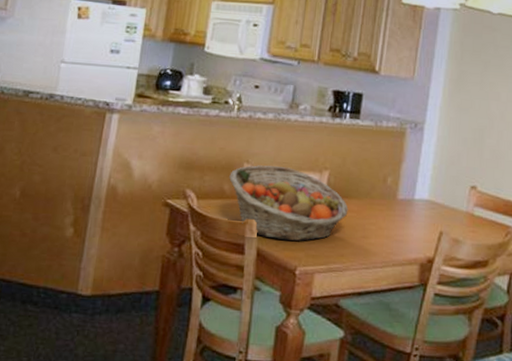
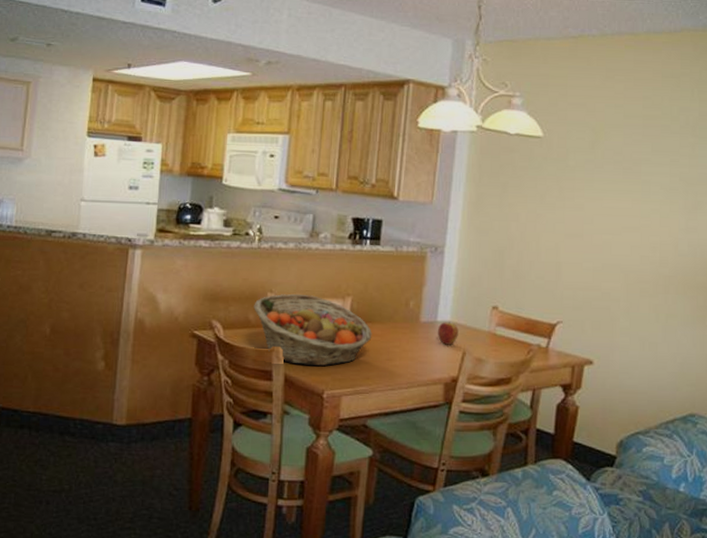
apple: none [414,200,436,224] -> present [437,322,459,345]

